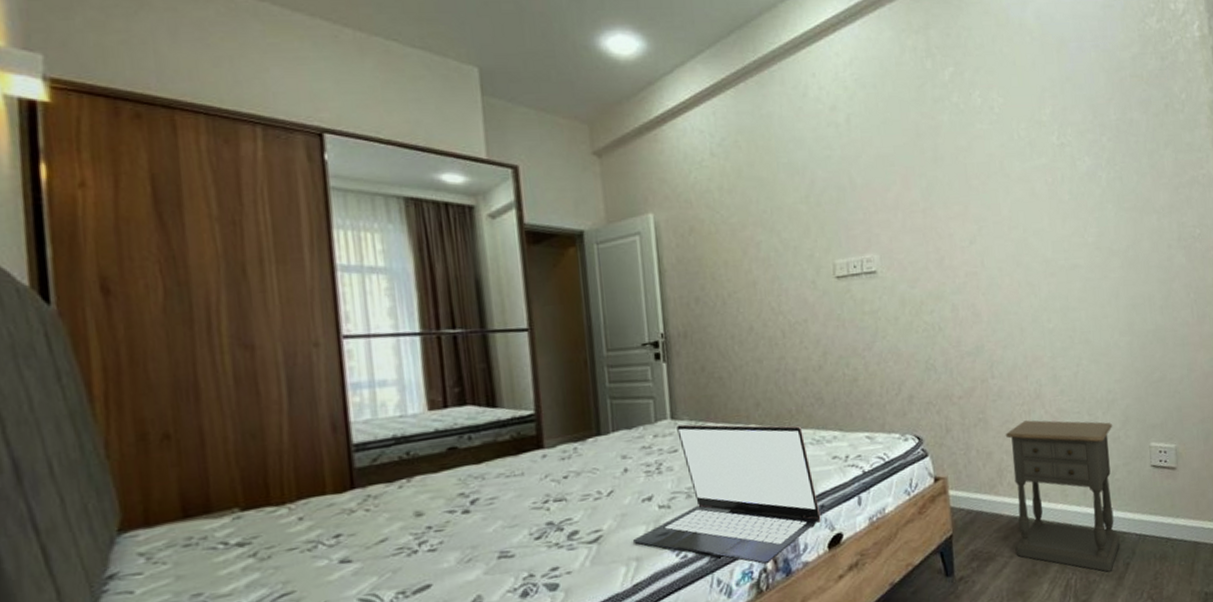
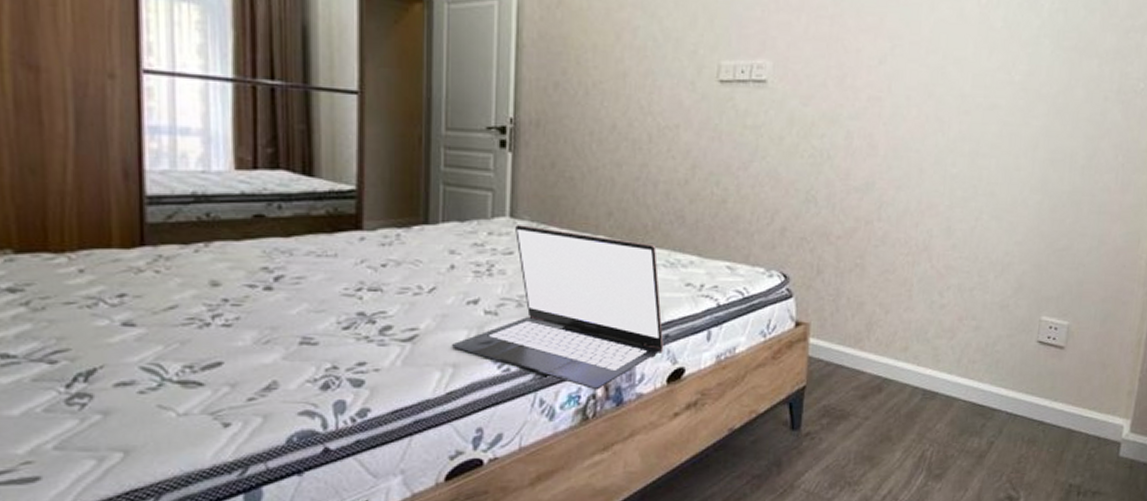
nightstand: present [1005,420,1120,572] -> none [873,273,1004,448]

